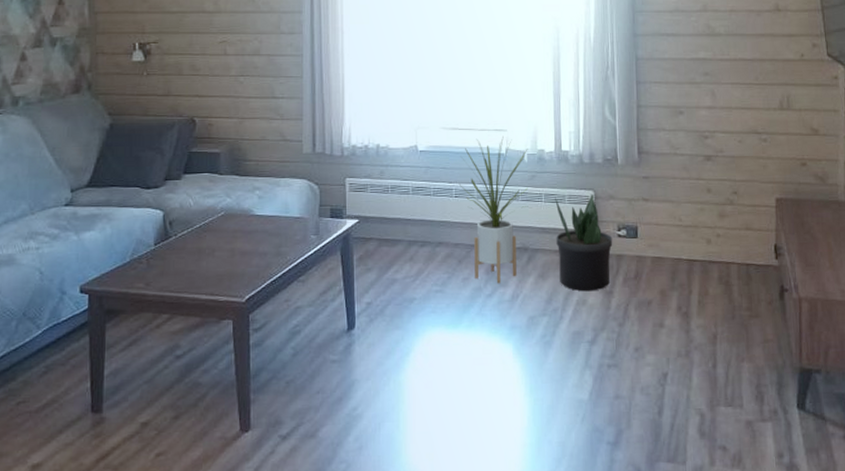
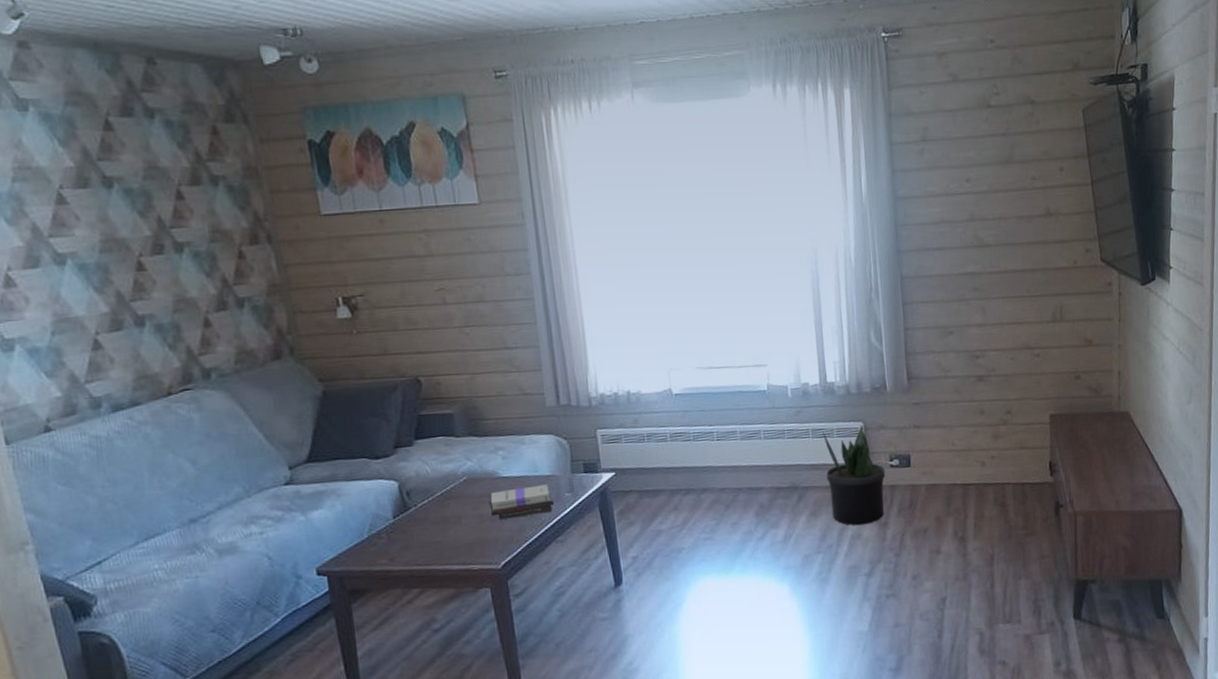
books: none [240,225,299,255] -> present [488,484,554,520]
house plant: present [458,136,528,284] -> none [719,371,796,526]

